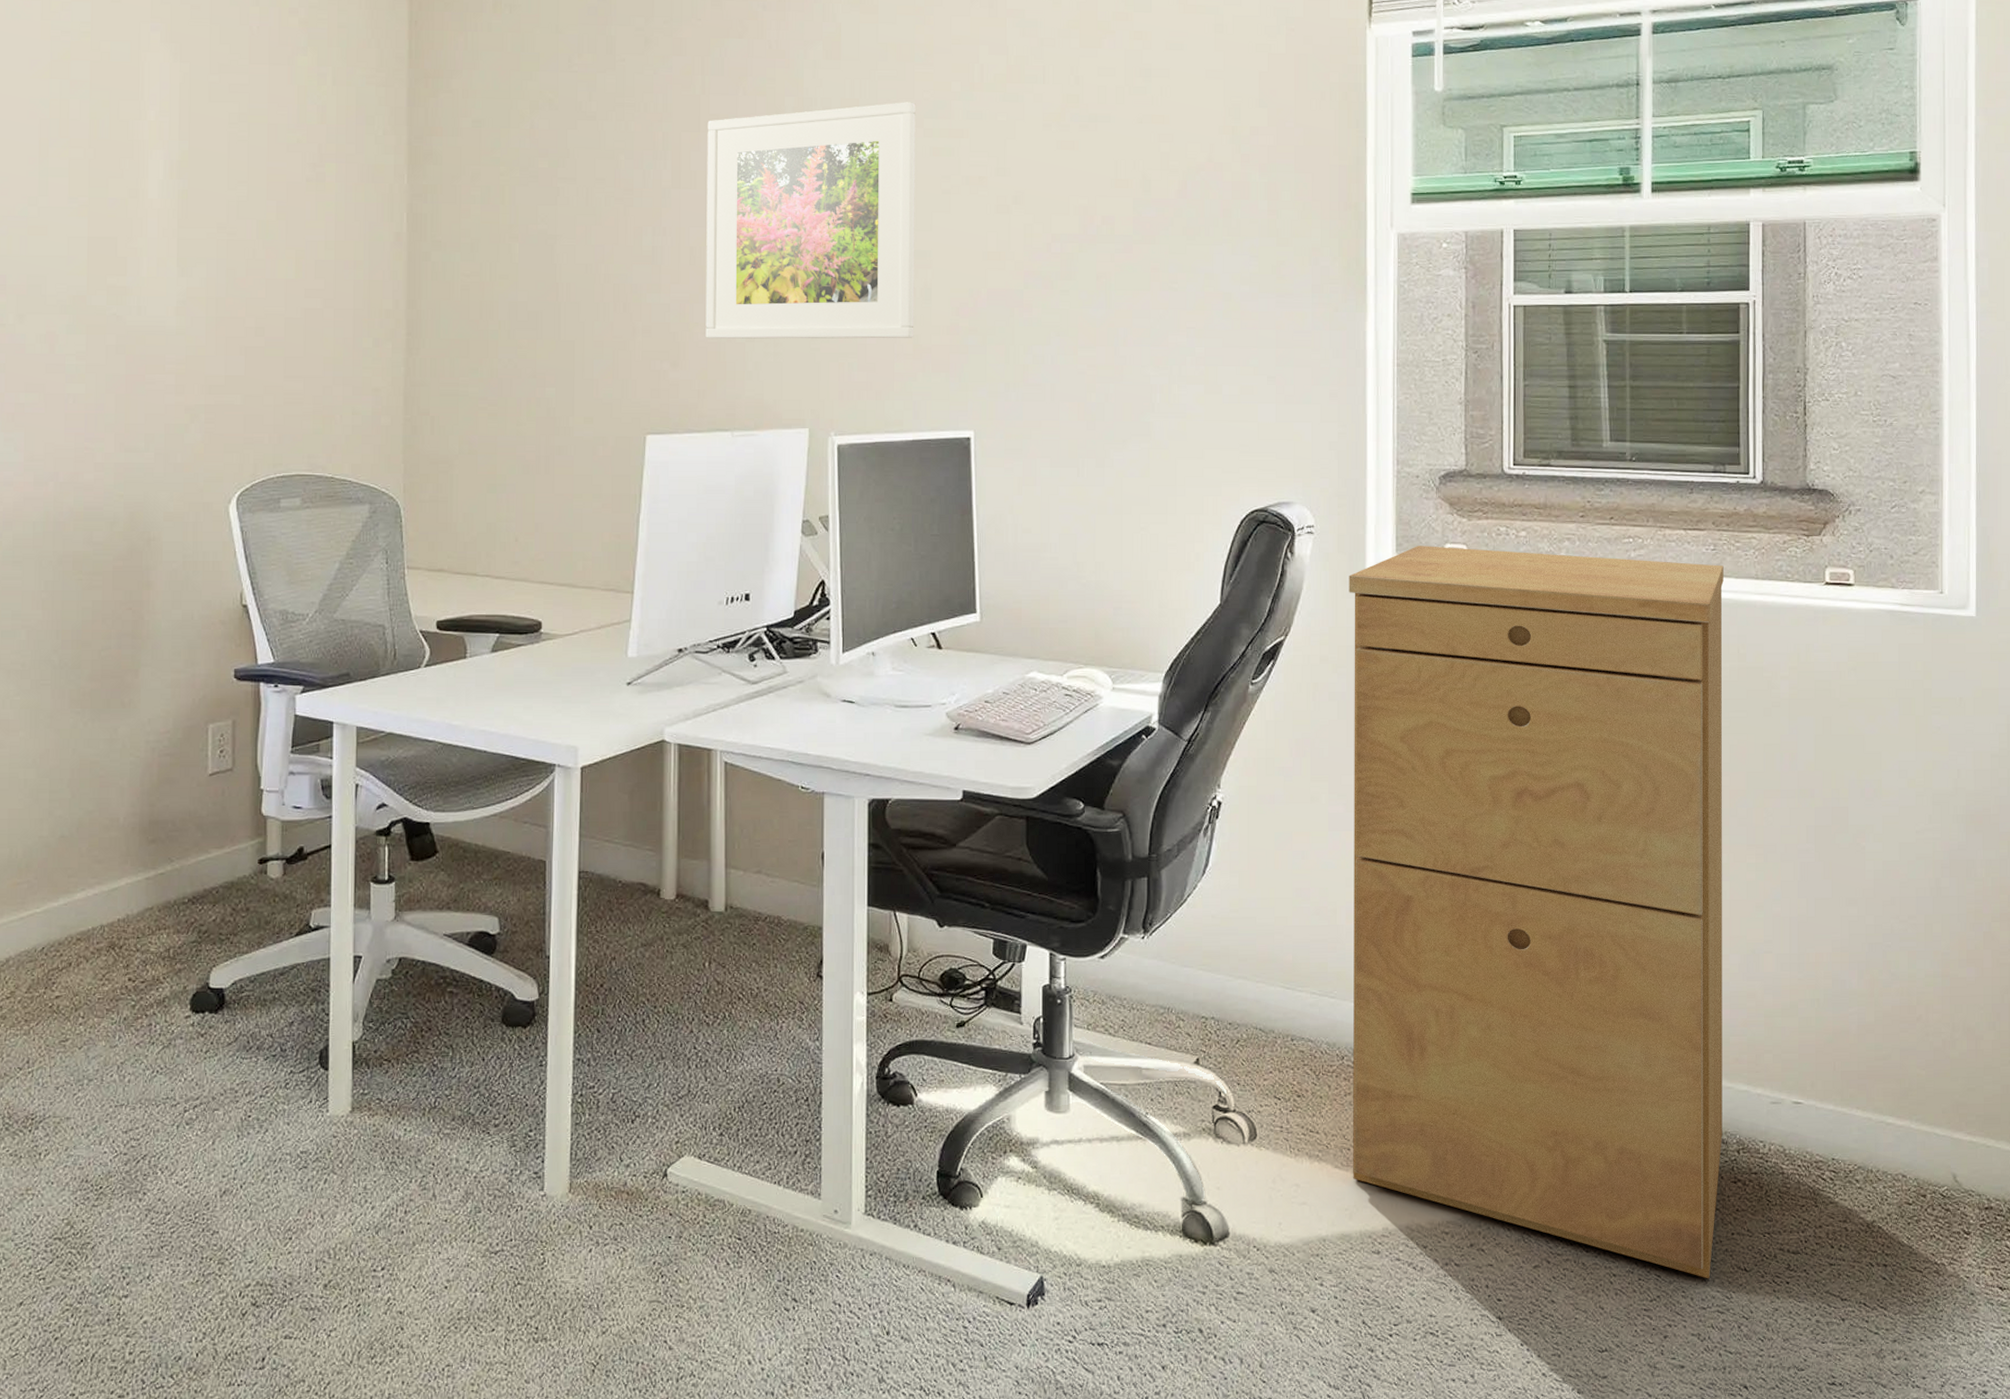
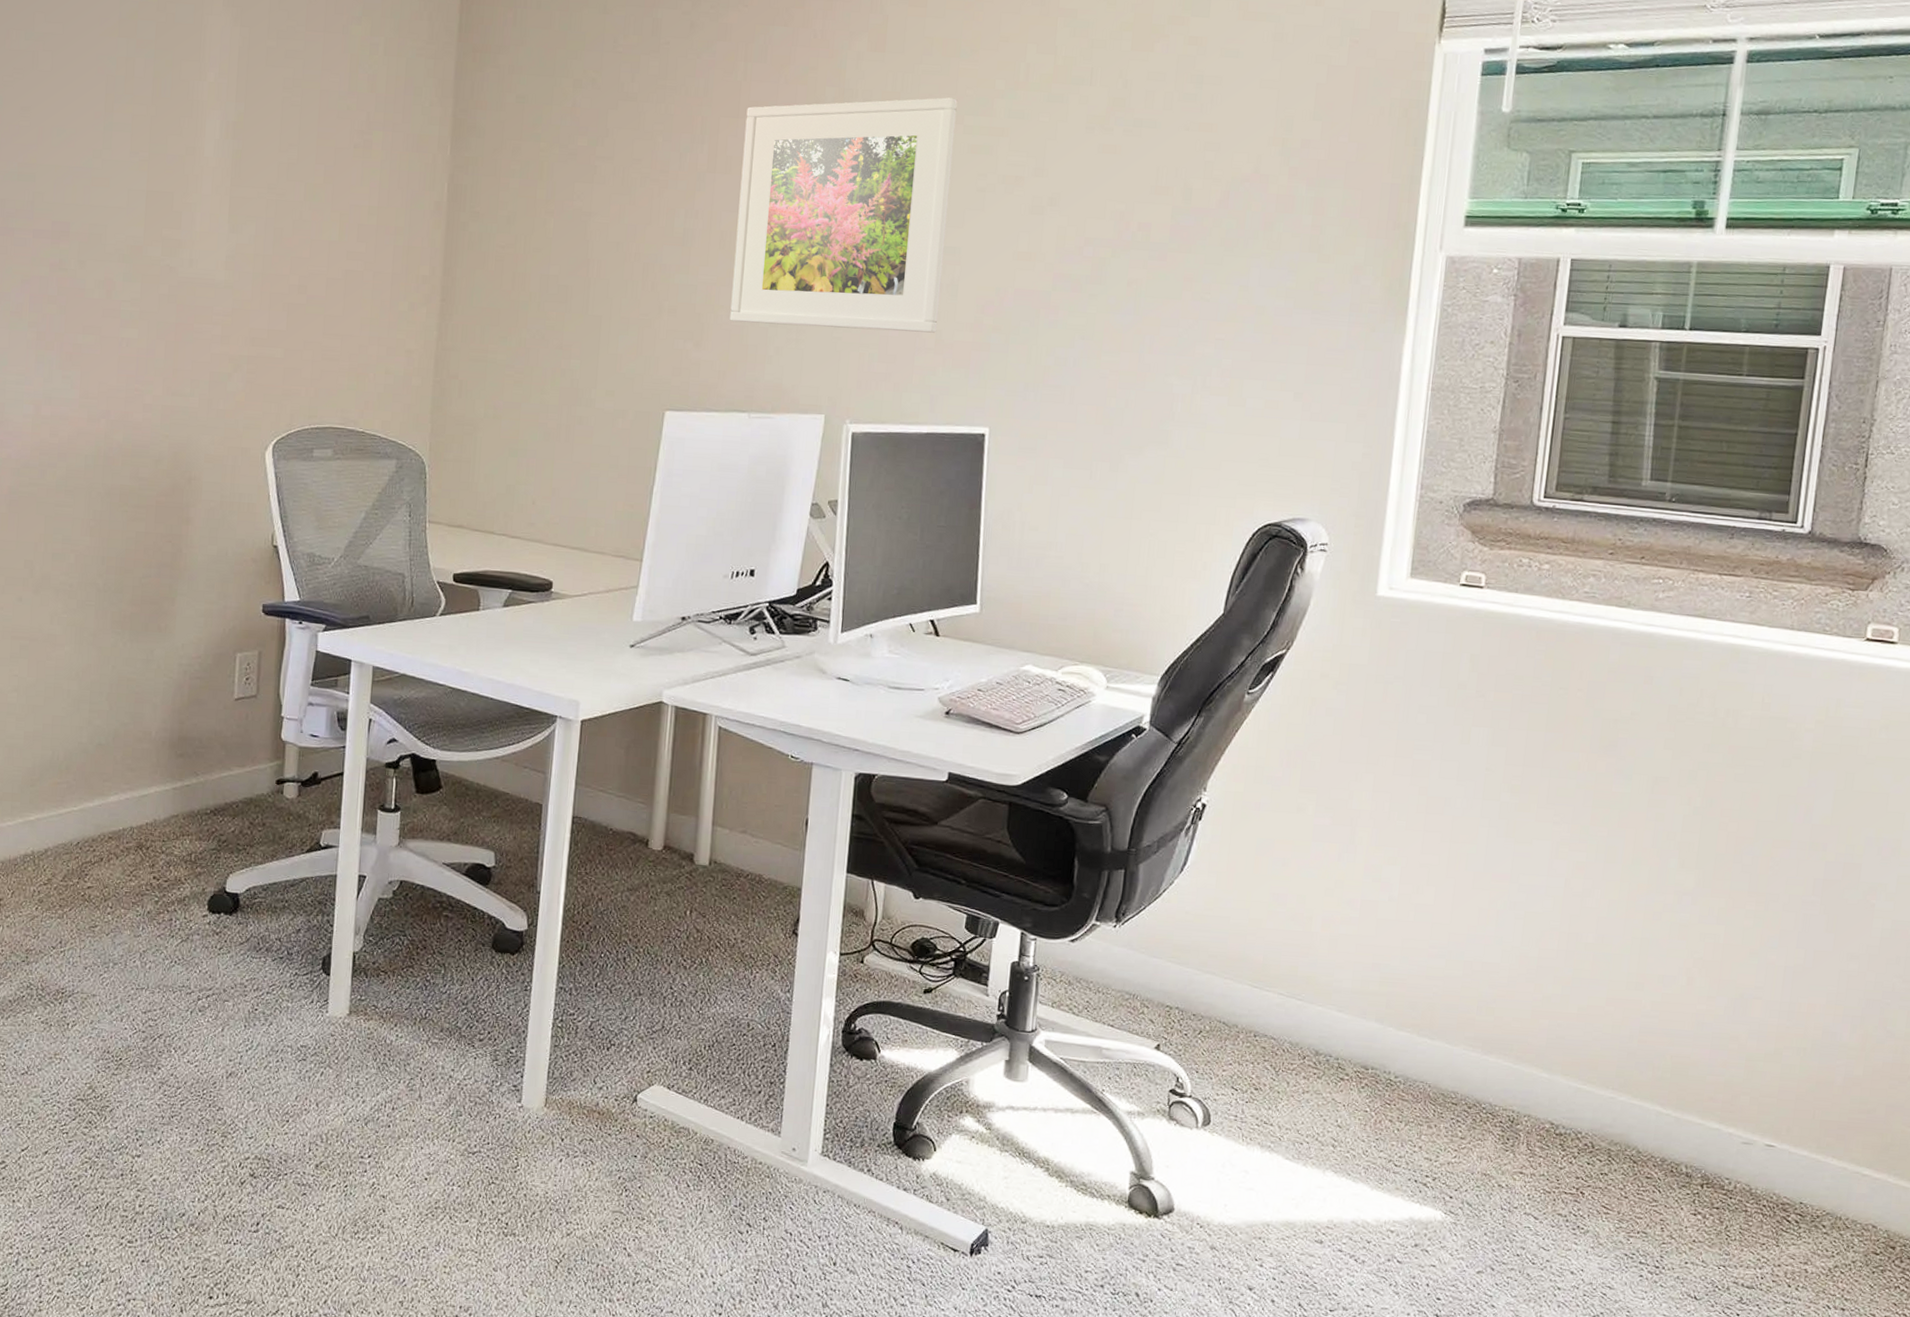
filing cabinet: present [1349,546,1724,1279] -> none [1303,571,1758,1303]

